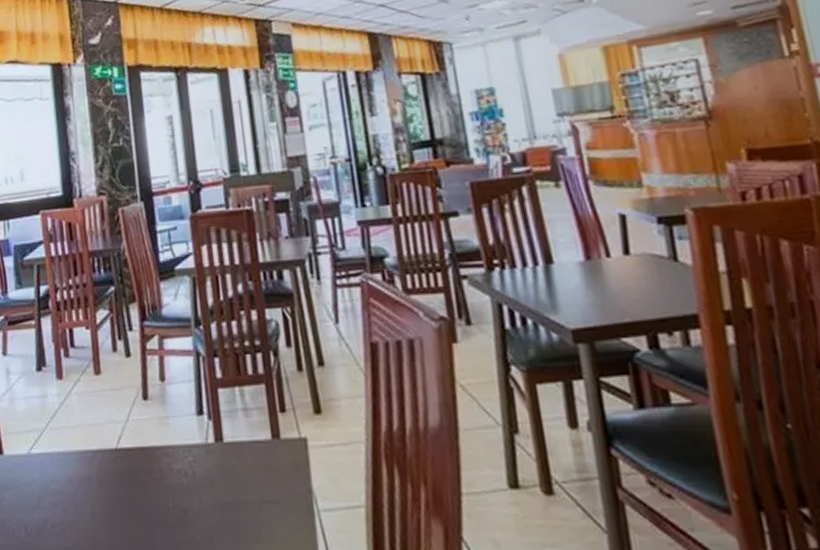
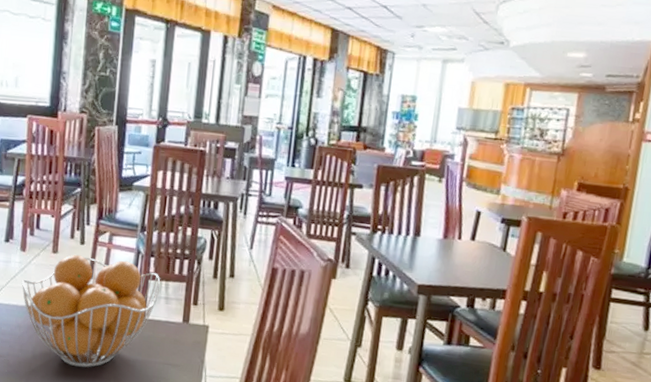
fruit basket: none [65,368,234,526] -> present [22,254,160,368]

